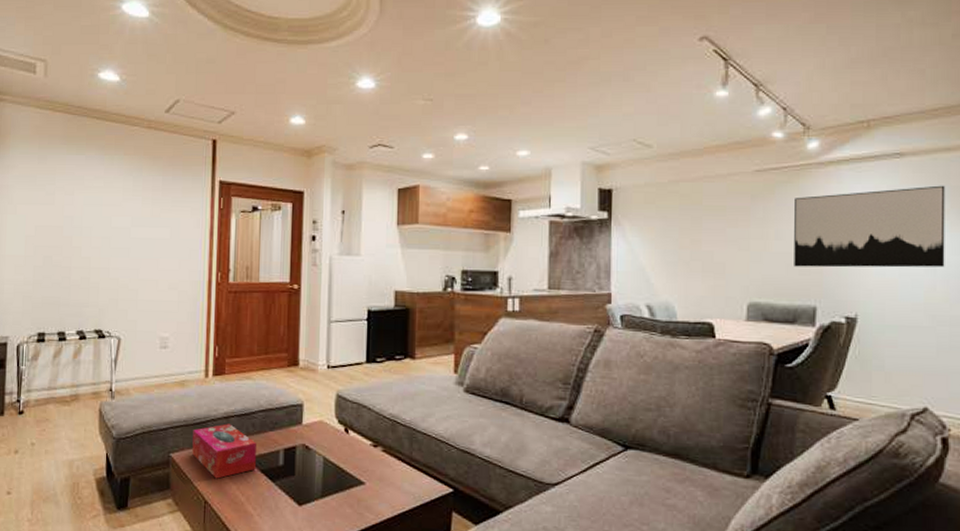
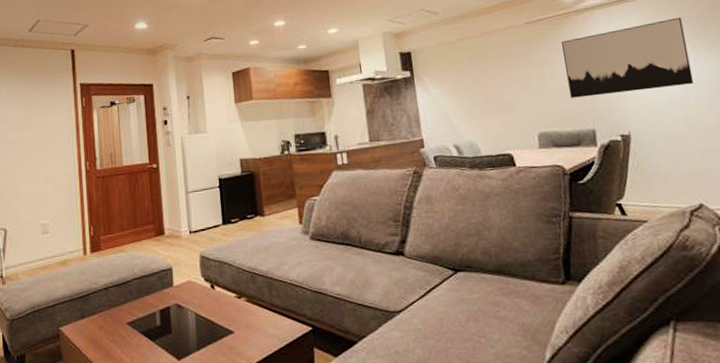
tissue box: present [192,423,256,479] -> none [78,294,136,345]

